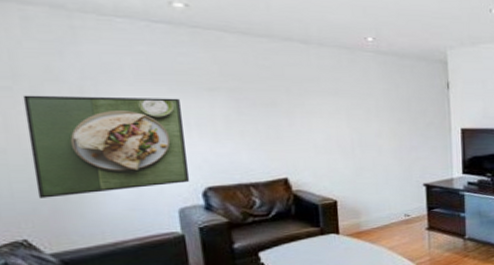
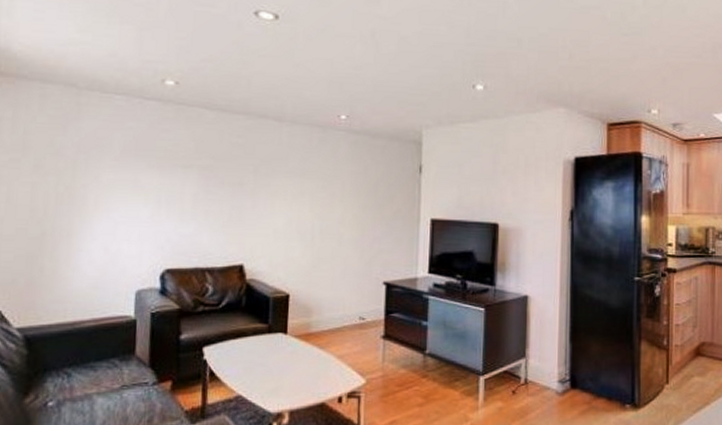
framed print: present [22,95,190,198] -> none [19,167,156,270]

